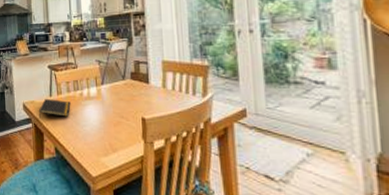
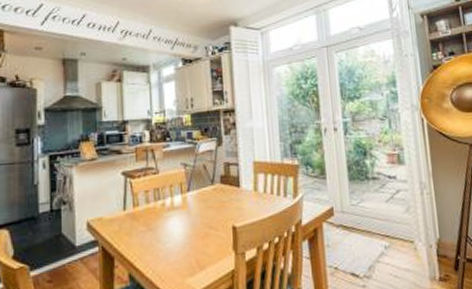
notepad: present [38,98,71,119] -> none [107,212,150,240]

